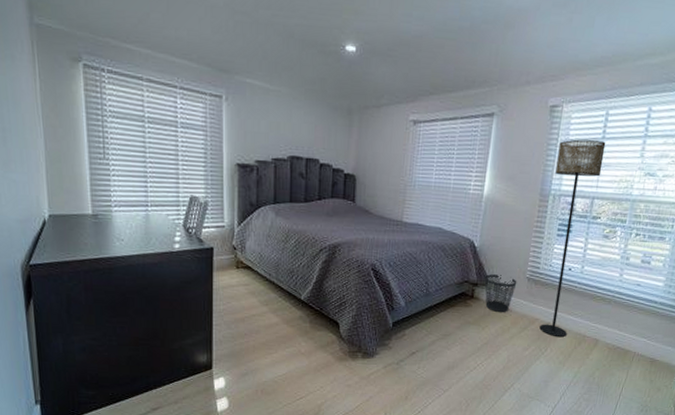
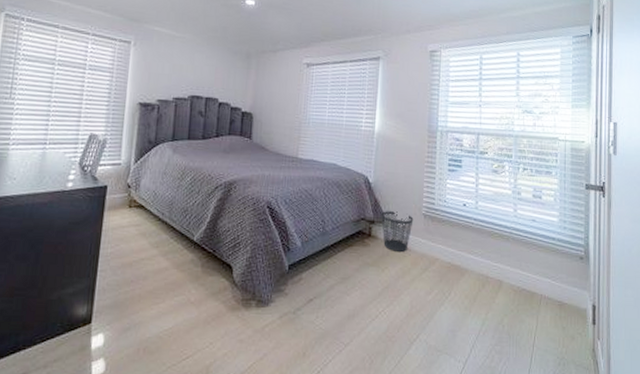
floor lamp: present [539,139,606,338] -> none [440,80,484,279]

